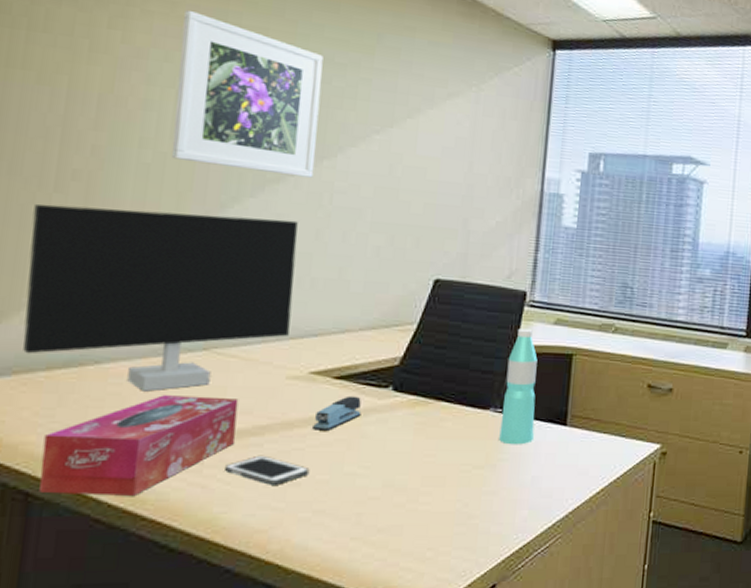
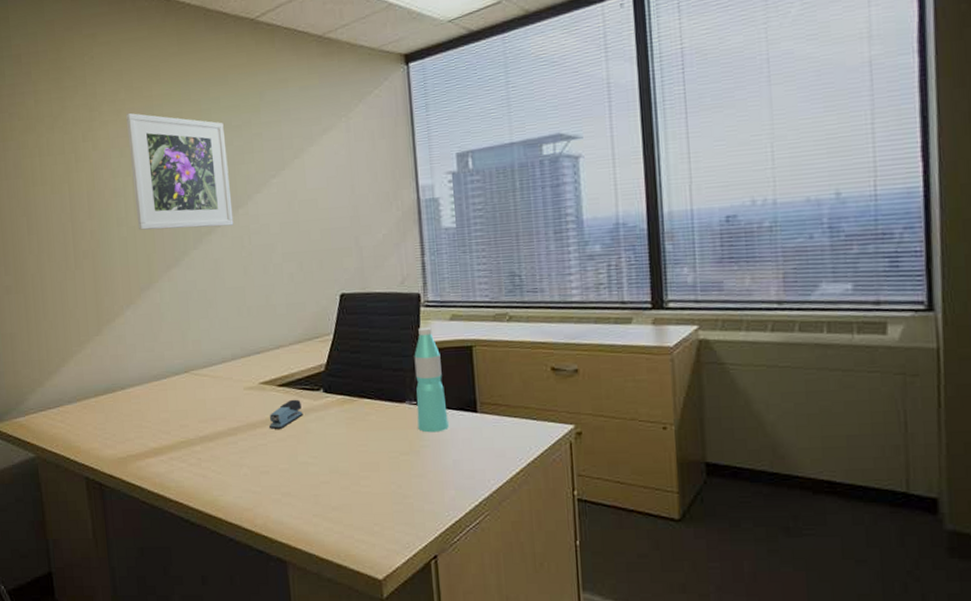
monitor: present [23,203,298,392] -> none [67,262,240,407]
tissue box: present [39,395,239,496] -> none [103,407,218,484]
cell phone: present [223,455,310,485] -> none [214,450,274,474]

